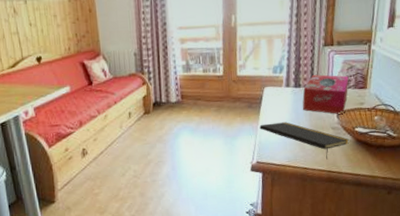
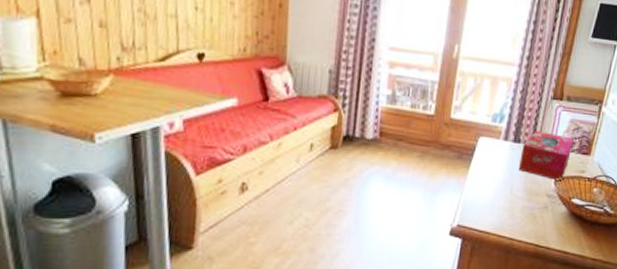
notepad: present [260,122,350,160] -> none [467,180,564,232]

